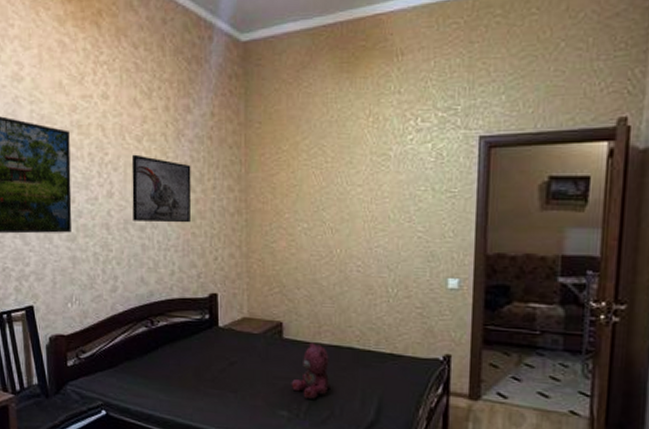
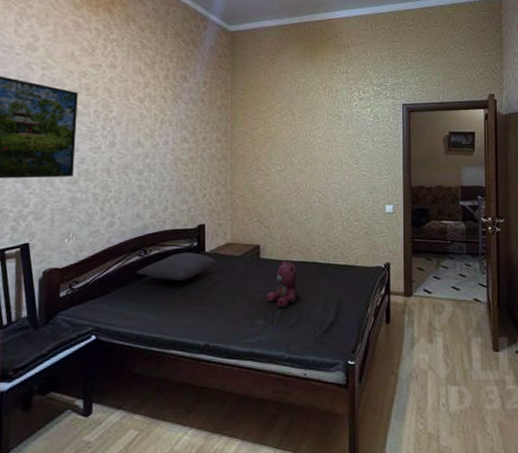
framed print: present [131,154,192,223] -> none [132,112,186,167]
pillow: none [143,325,233,358] -> present [136,252,218,280]

